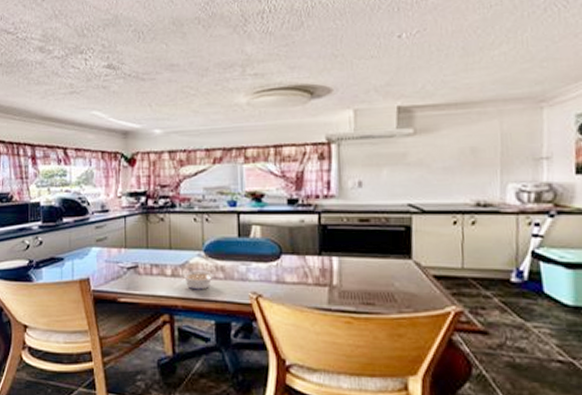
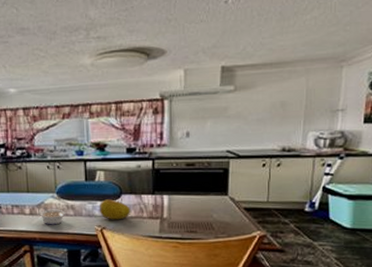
fruit: none [254,260,293,286] -> present [99,199,131,220]

